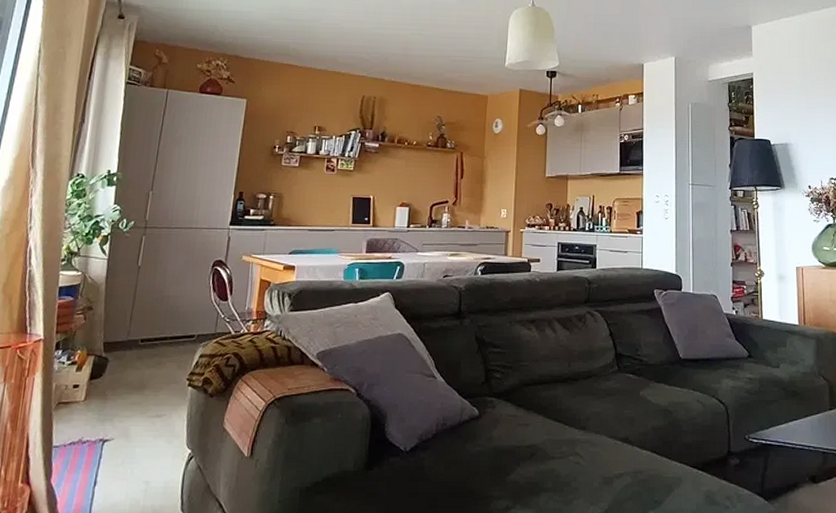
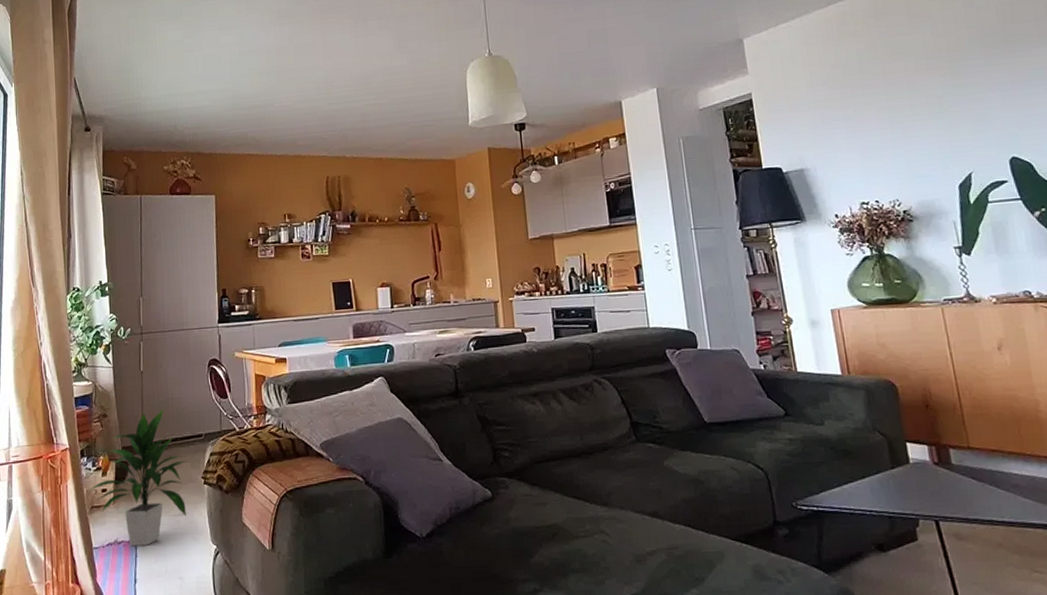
indoor plant: none [58,305,174,447] -> present [88,408,187,546]

